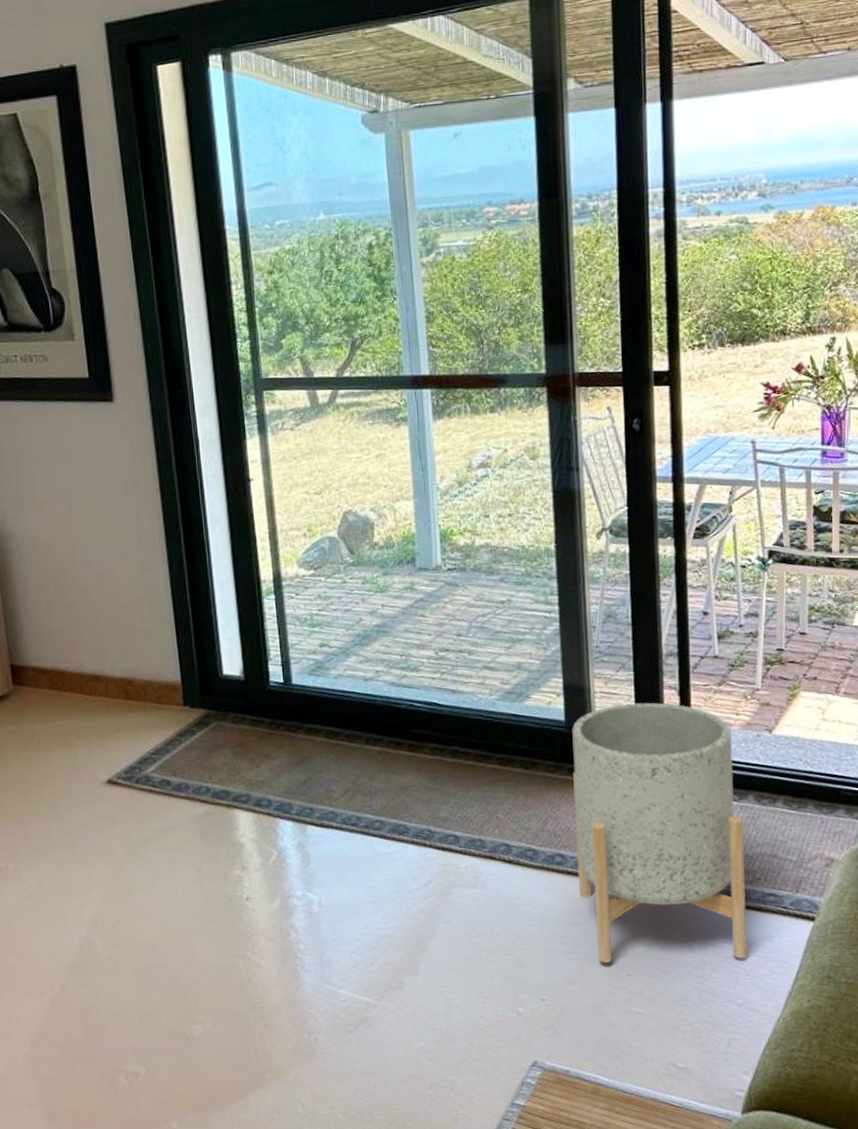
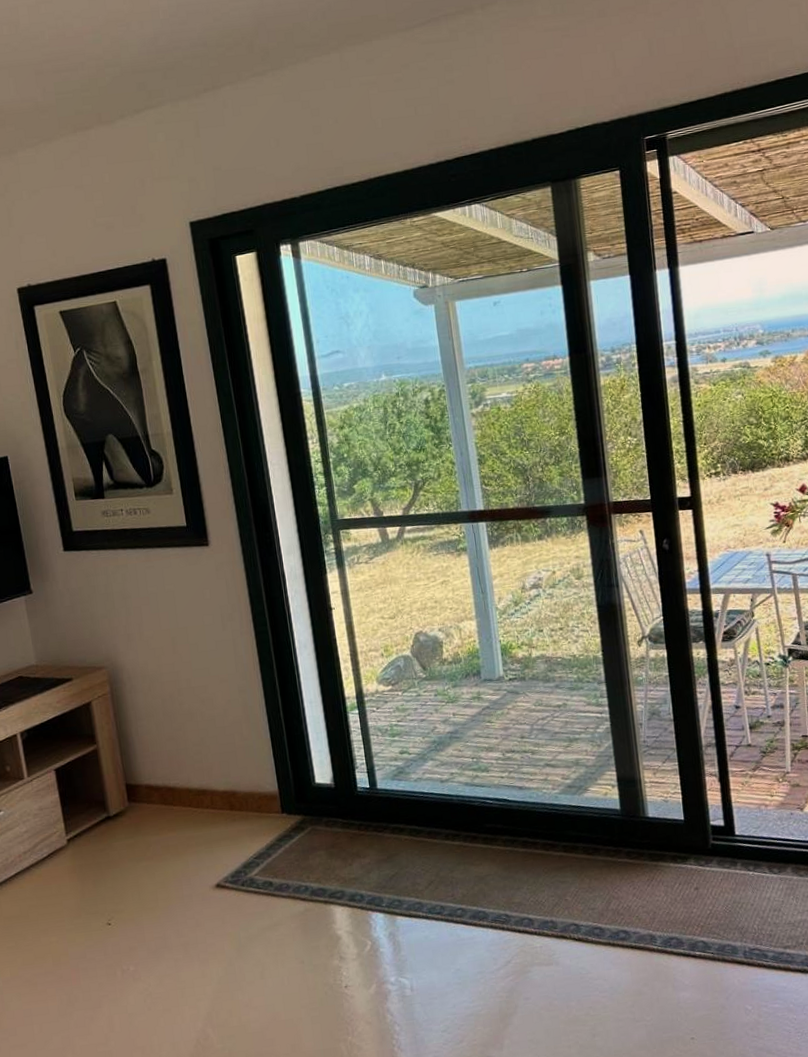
planter: present [572,702,748,963] -> none [627,789,797,1029]

